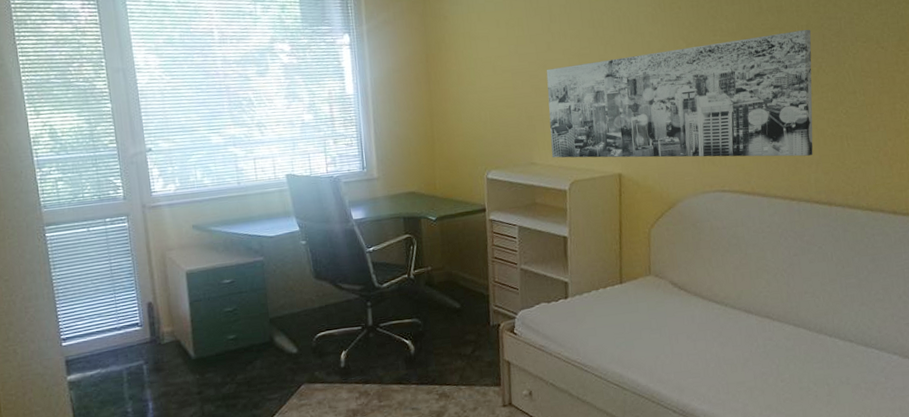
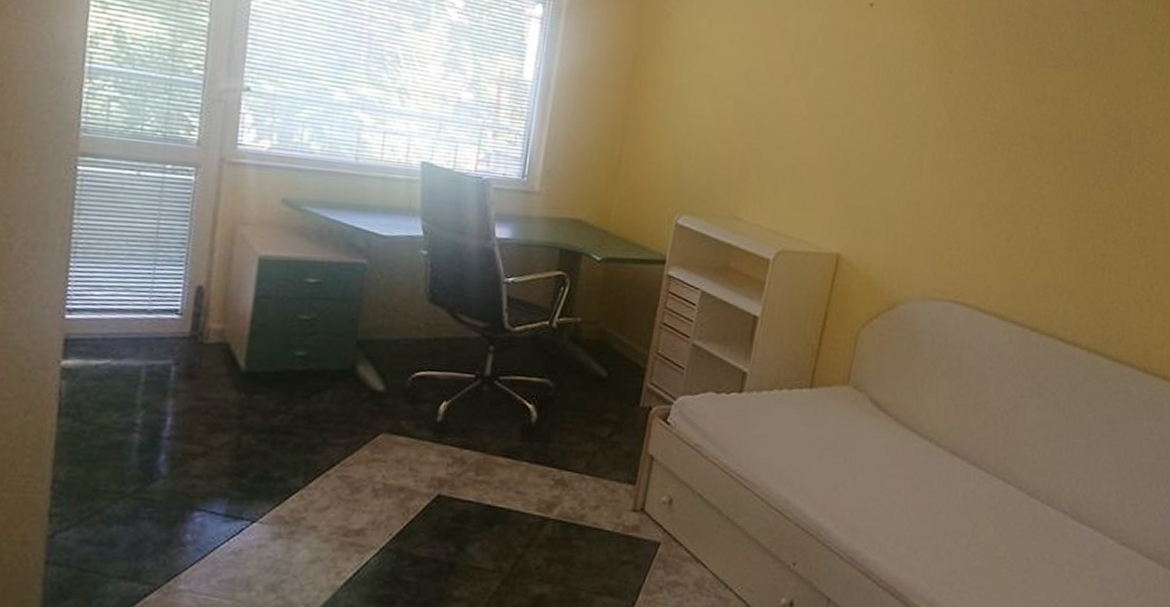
wall art: present [546,30,813,158] -> none [761,107,1096,282]

